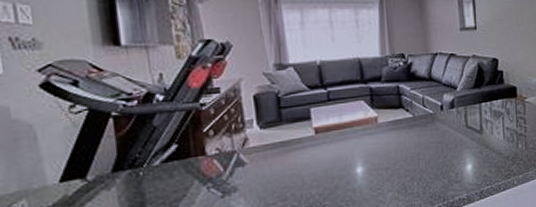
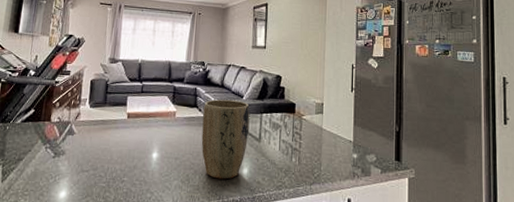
plant pot: none [411,93,468,181] -> present [201,99,250,180]

